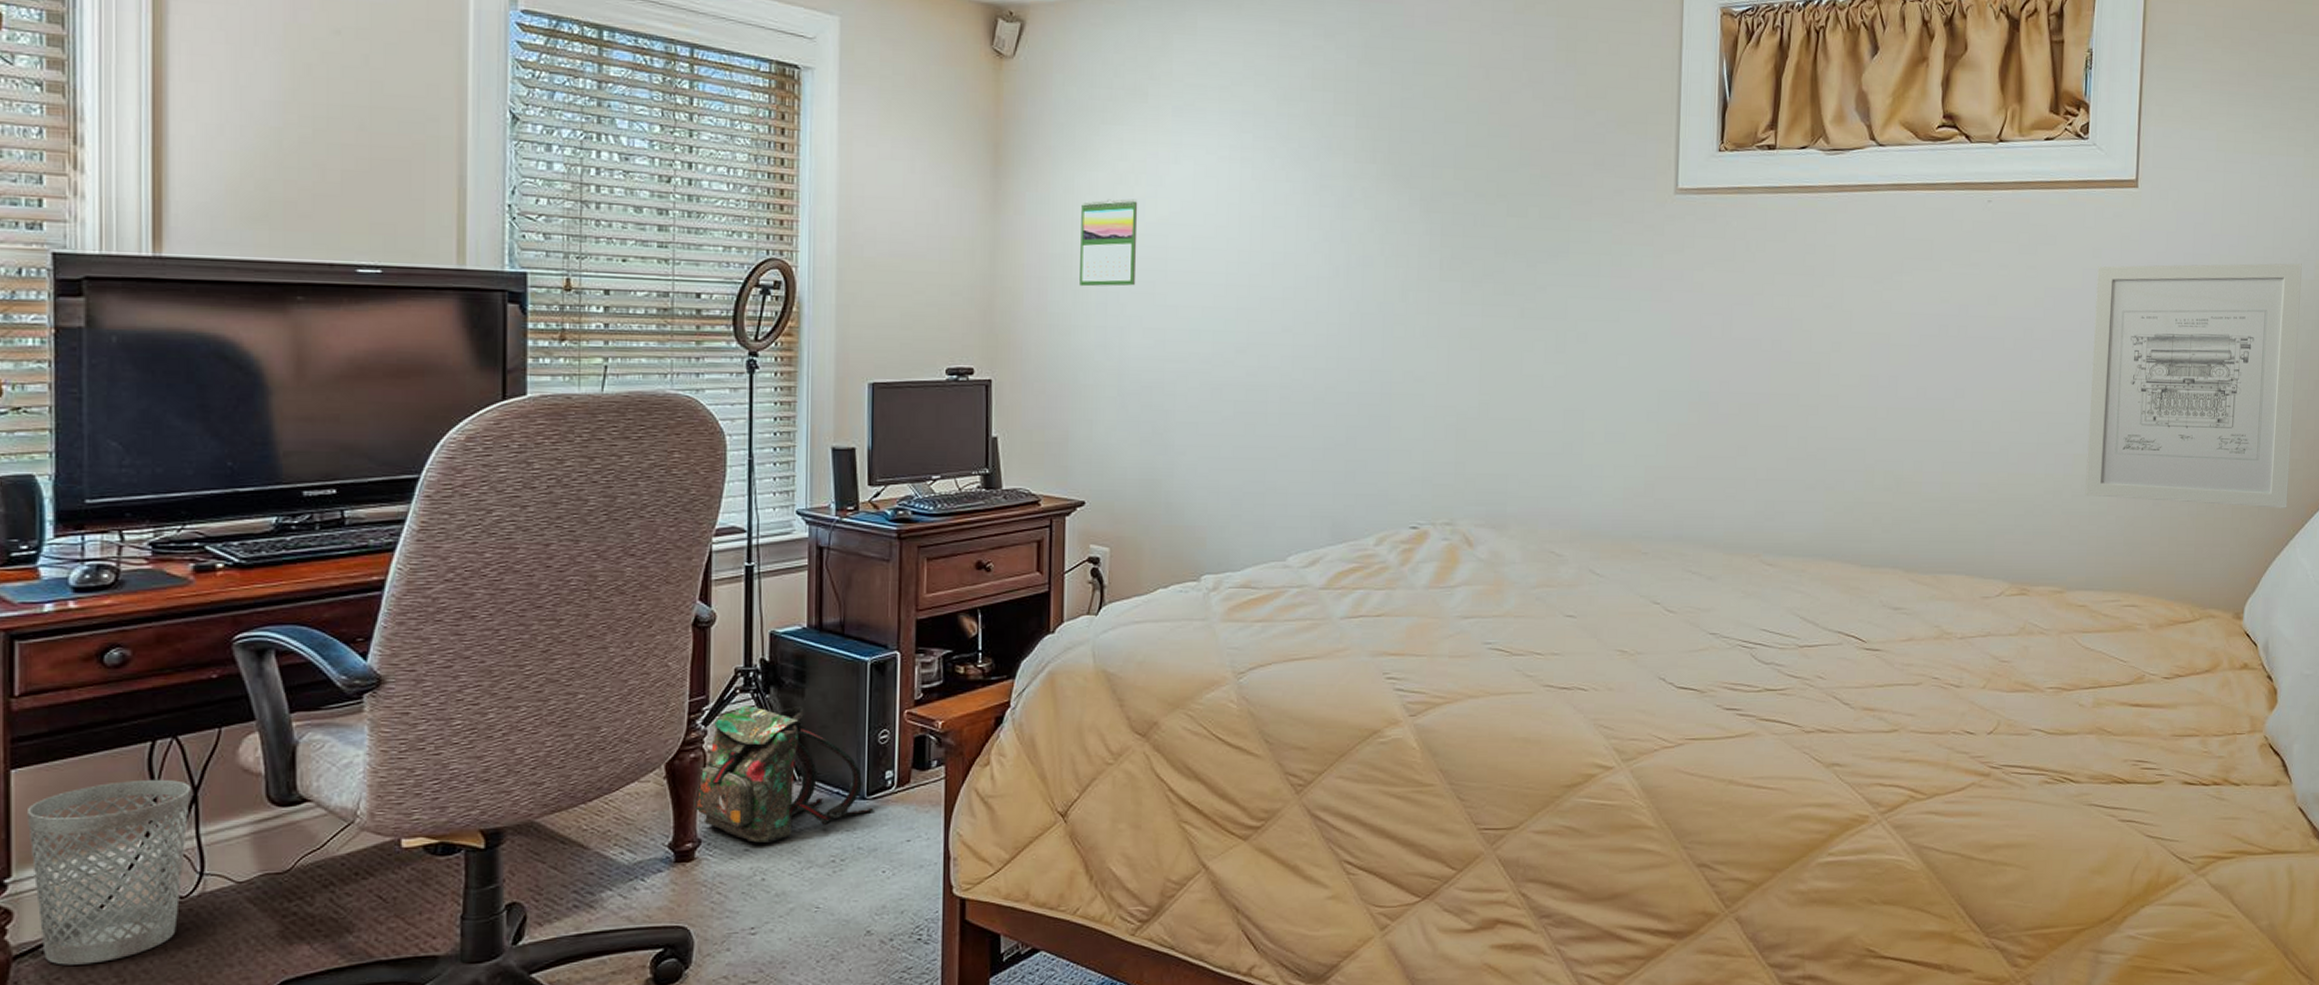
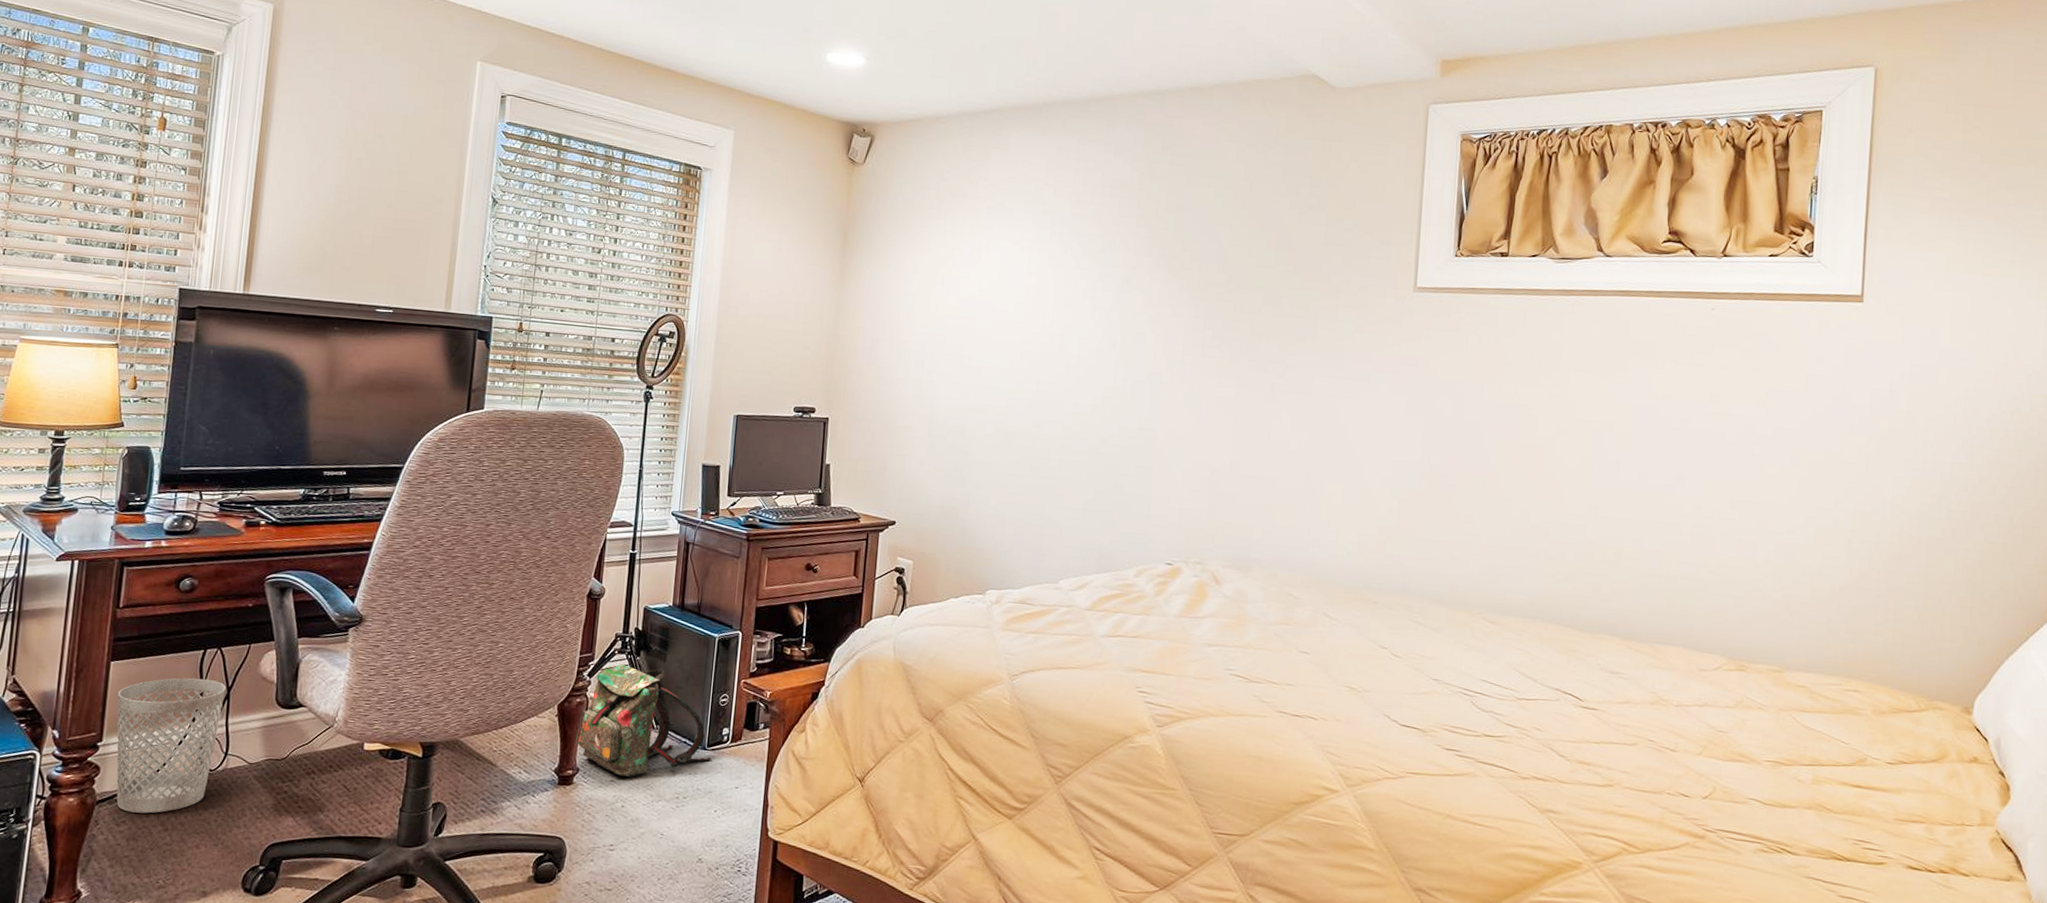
calendar: present [1080,199,1138,287] -> none [903,278,954,349]
wall art: present [2085,263,2302,508] -> none [1806,372,2036,611]

